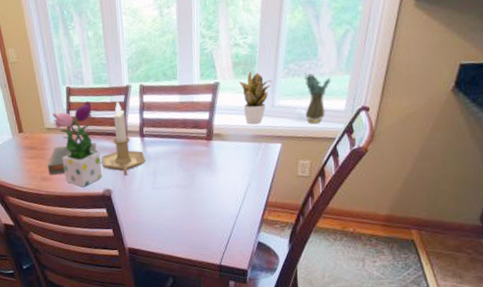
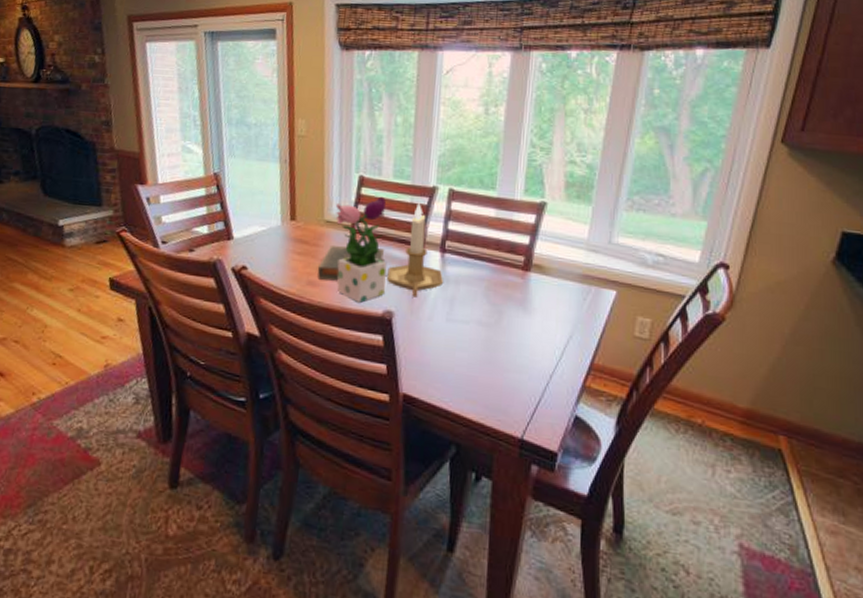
potted plant: present [239,71,272,125] -> none [571,196,612,262]
vase: present [304,72,331,125] -> none [649,208,684,275]

